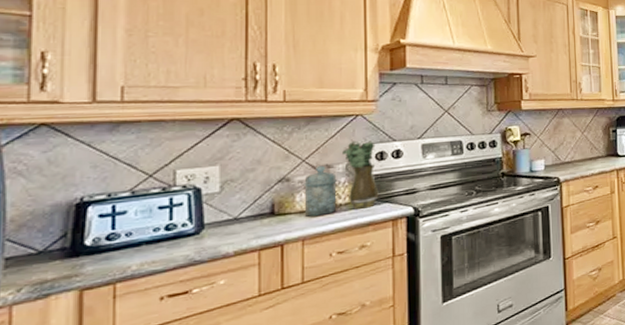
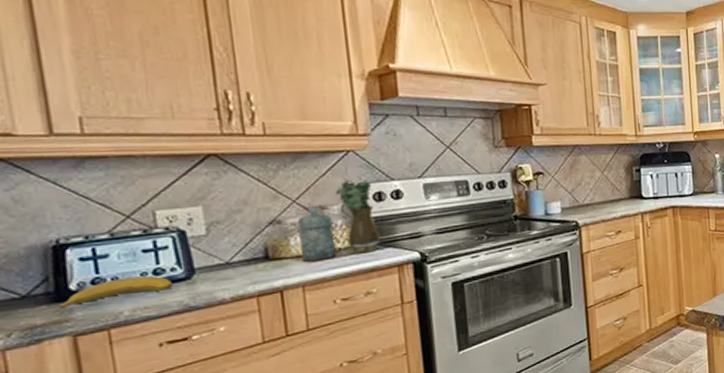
fruit: none [66,231,182,267] -> present [53,275,173,312]

